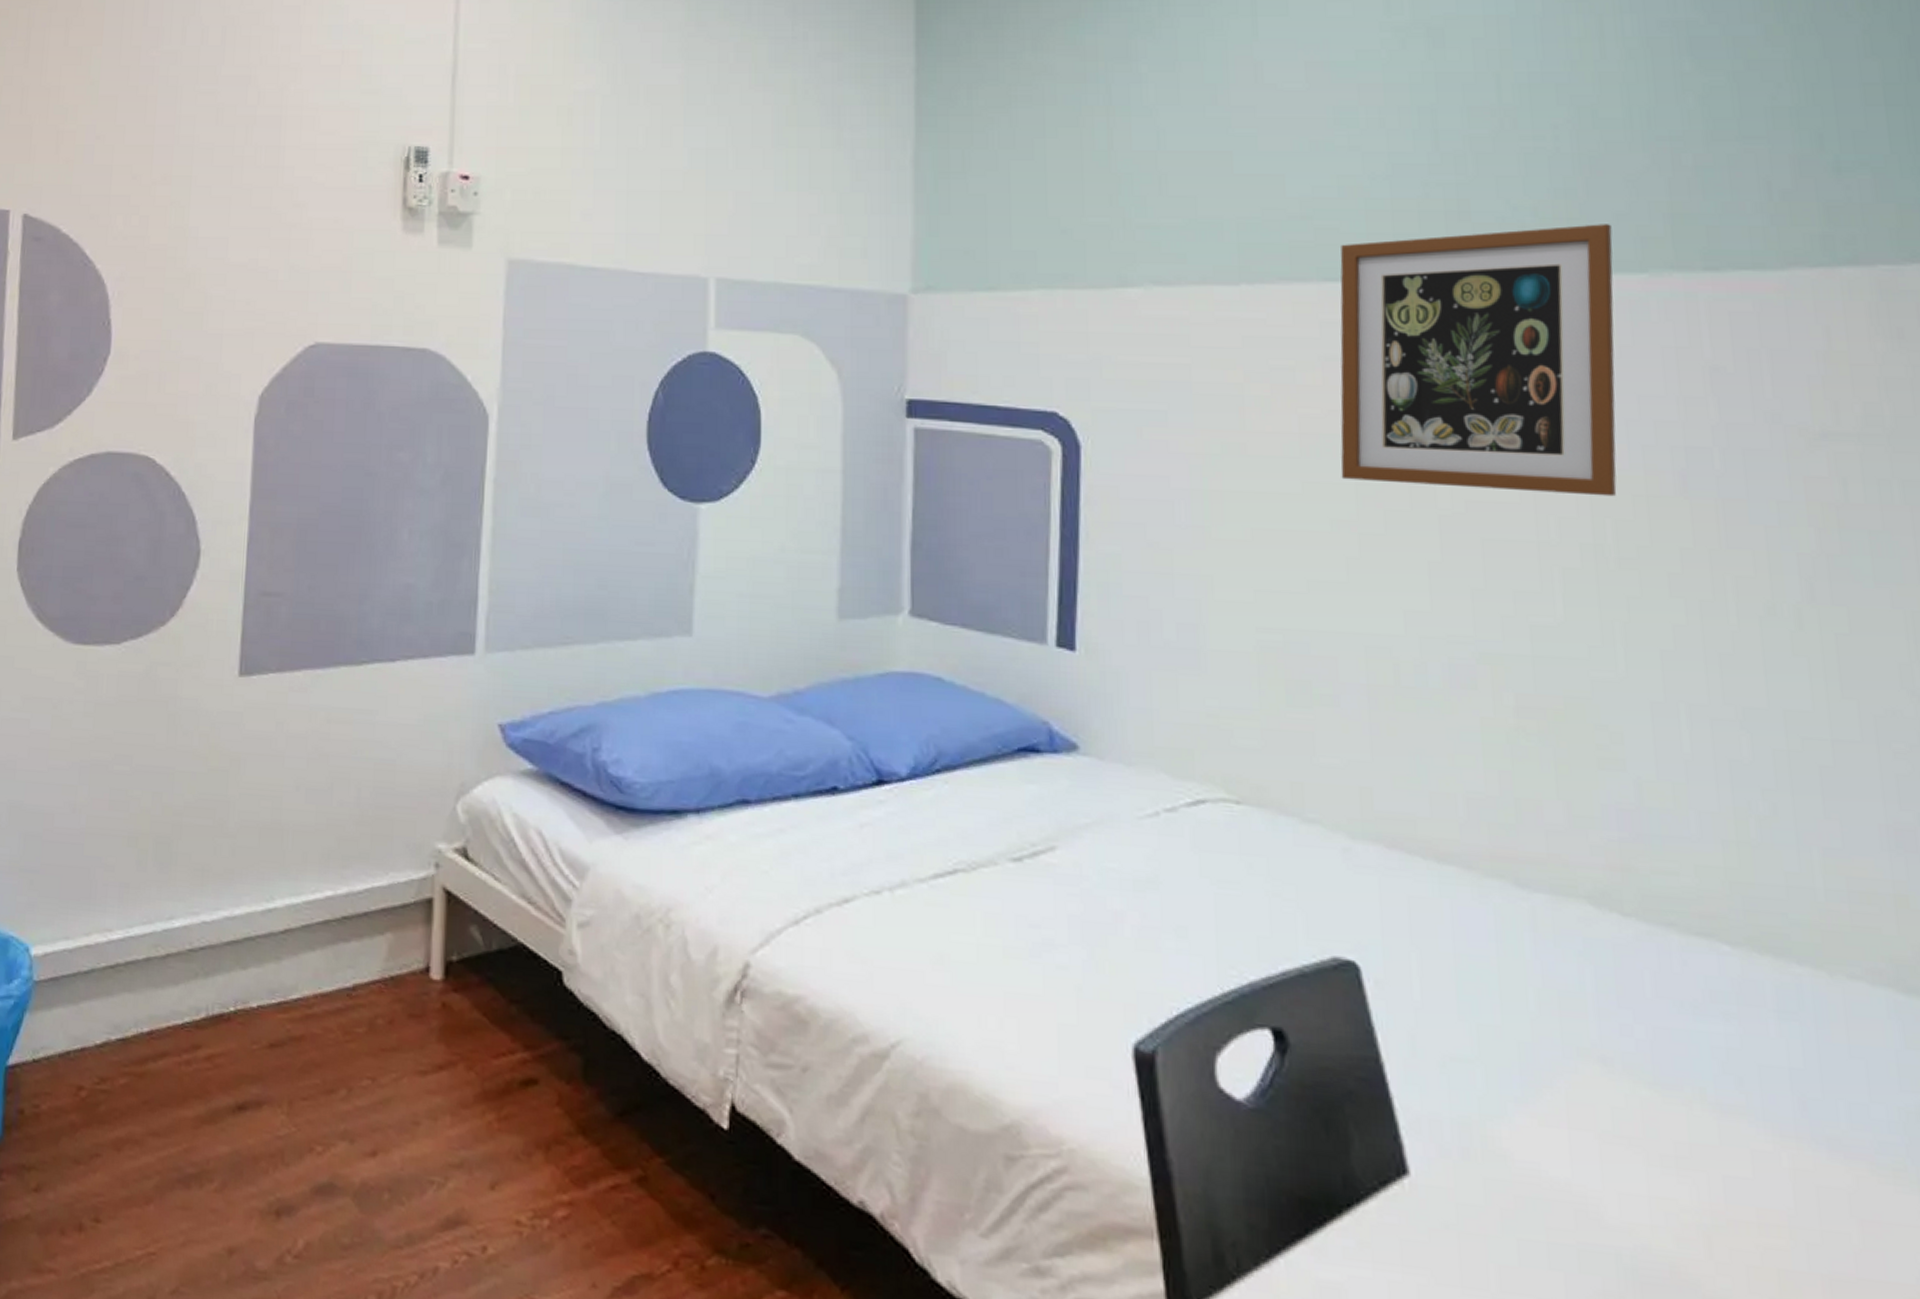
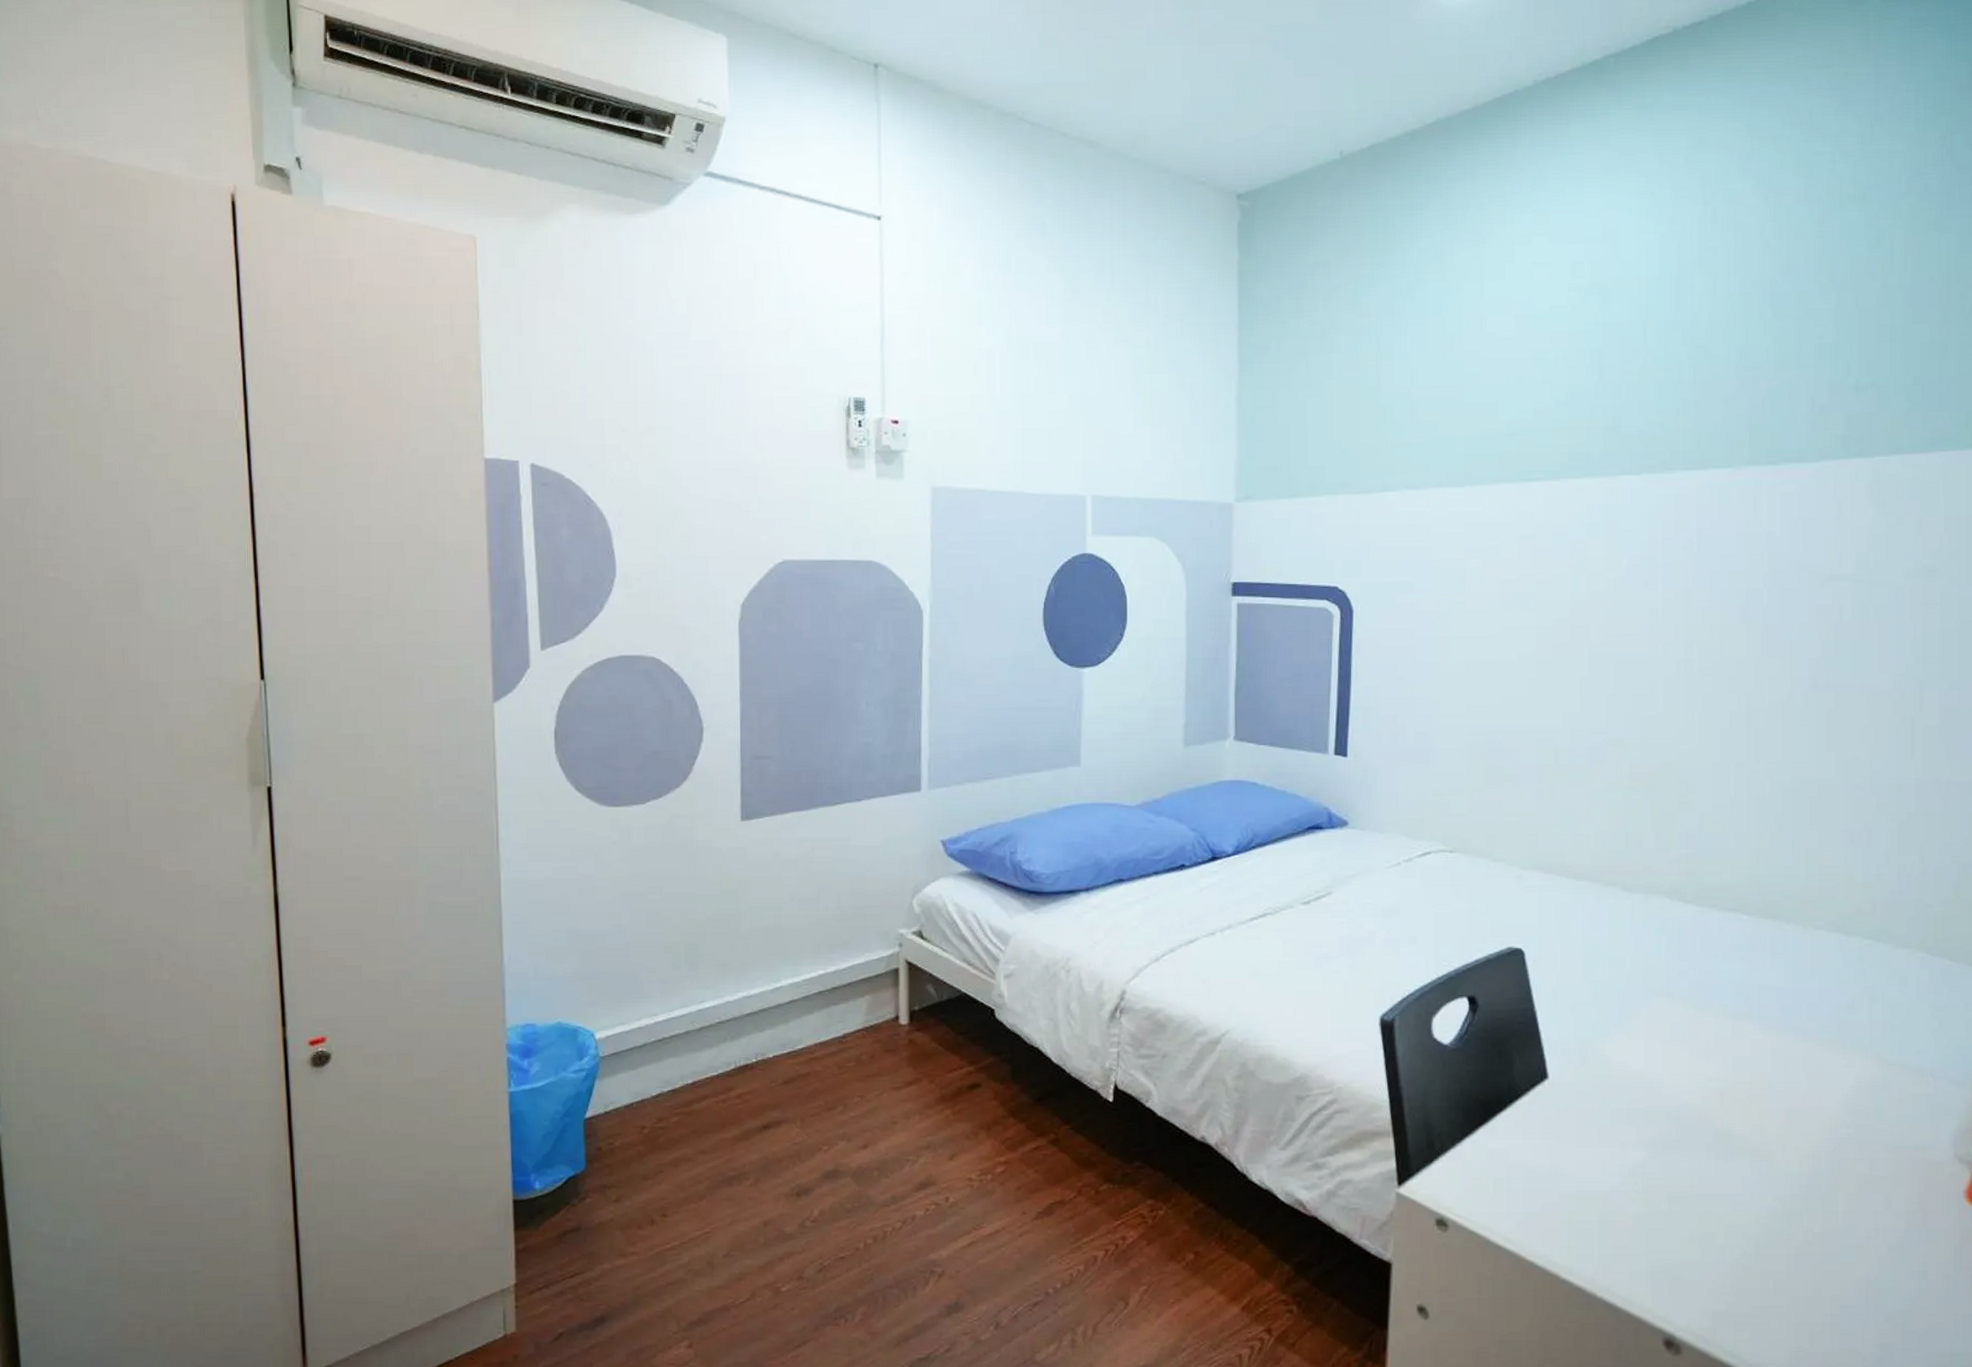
wall art: present [1340,224,1617,497] -> none [1527,433,1712,627]

